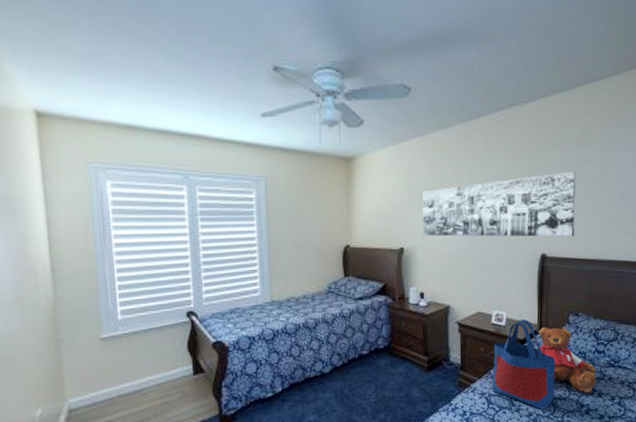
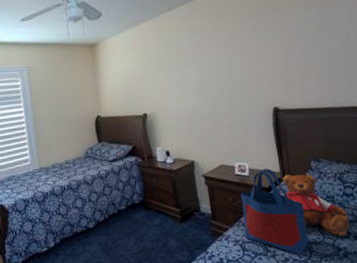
wall art: present [423,171,577,237] -> none [158,31,303,102]

